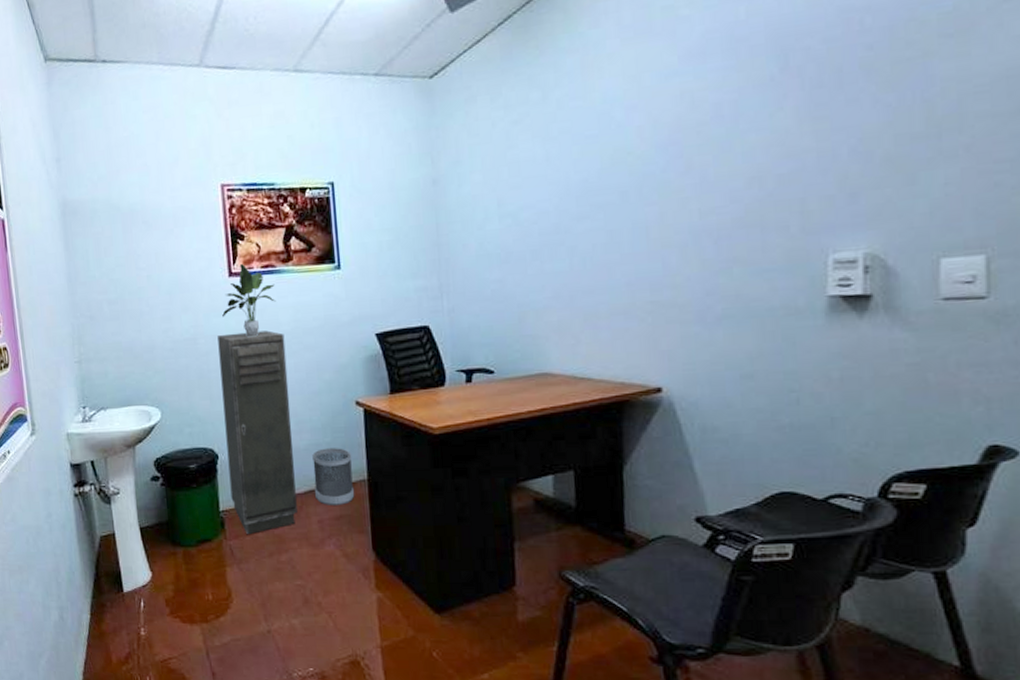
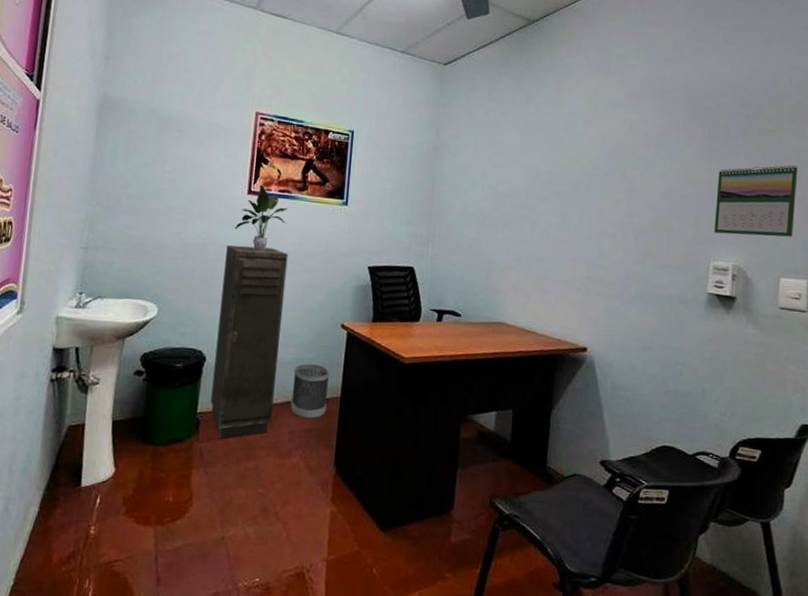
calendar: none [830,99,960,216] -> present [714,165,798,237]

